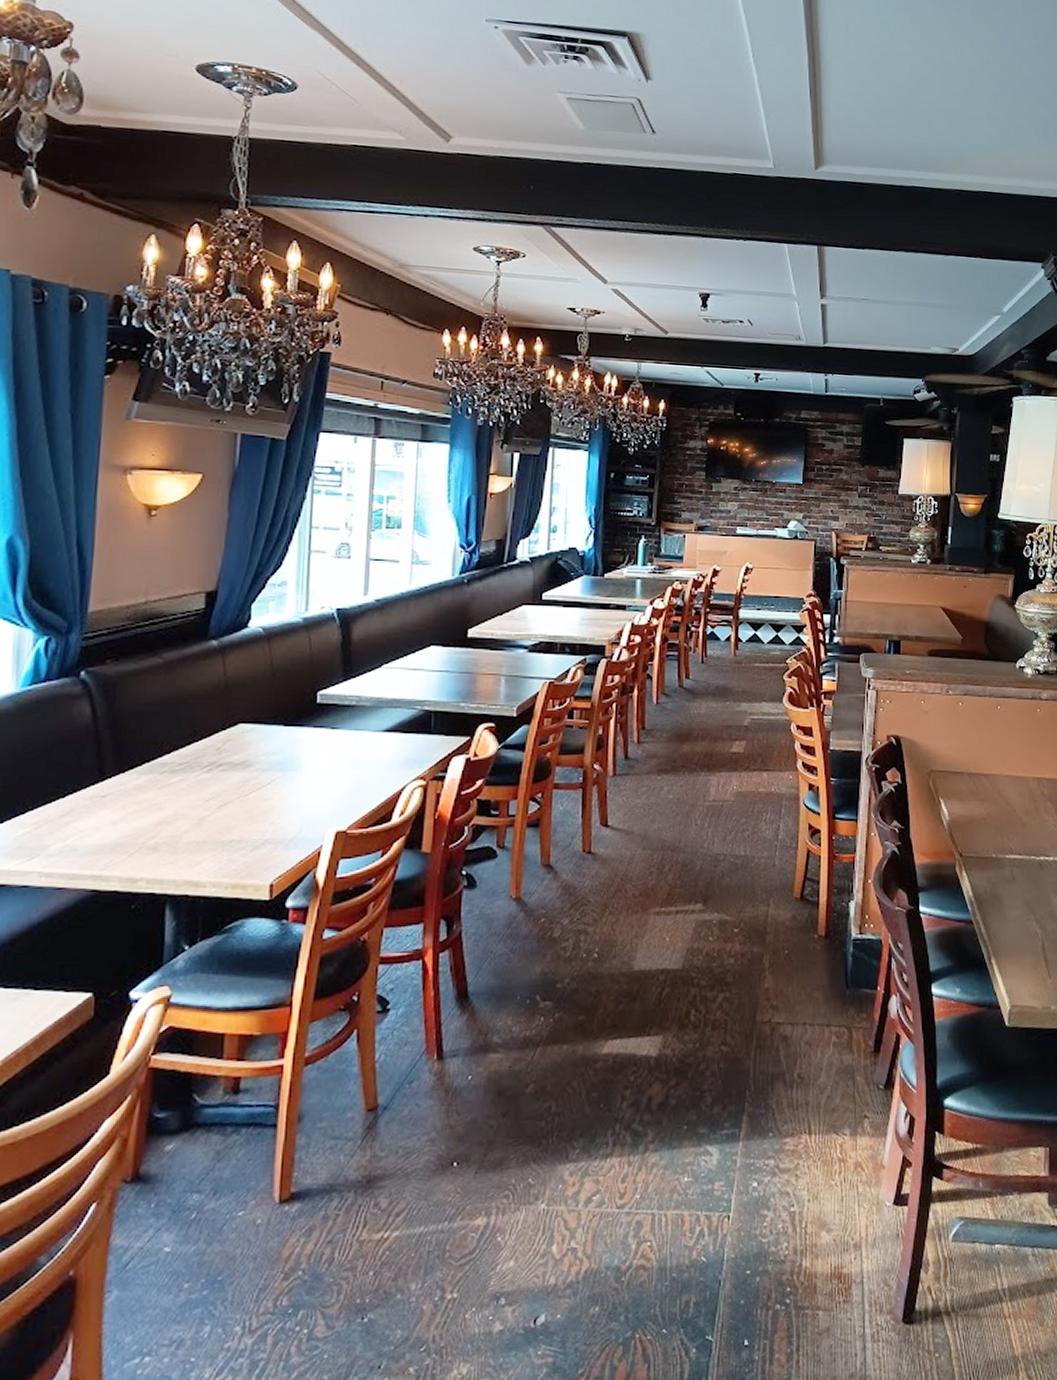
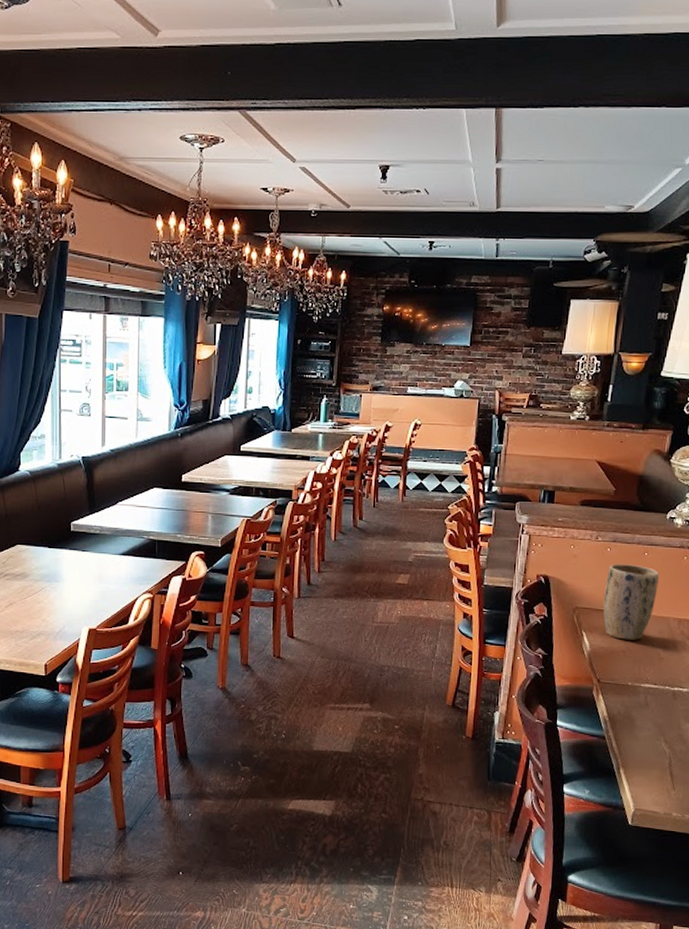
plant pot: none [959,719,1014,805] -> present [603,564,659,640]

